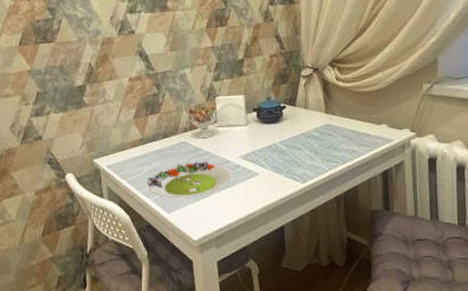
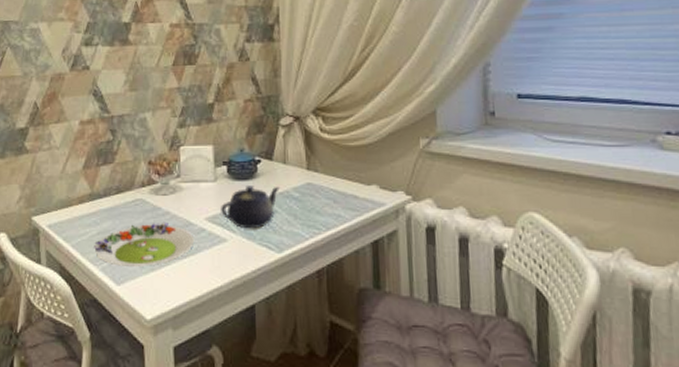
teapot: none [252,127,302,165] -> present [221,186,280,229]

